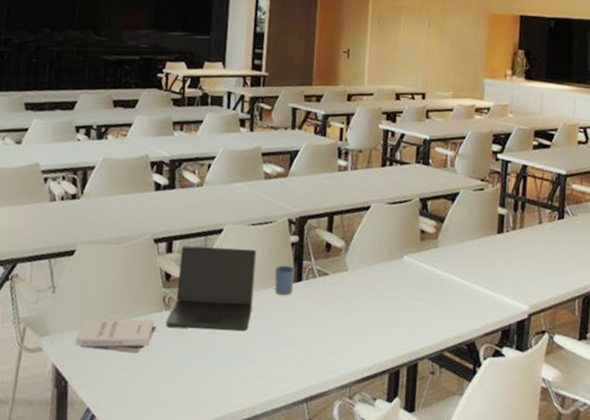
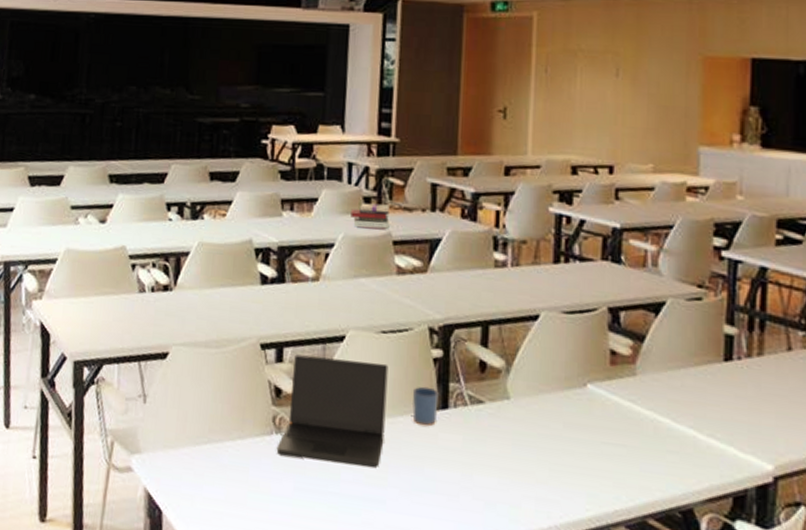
books: present [75,319,157,354] -> none [169,437,266,484]
books: none [229,123,260,145] -> present [351,203,390,230]

